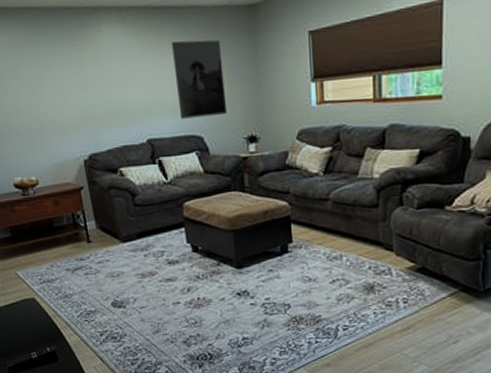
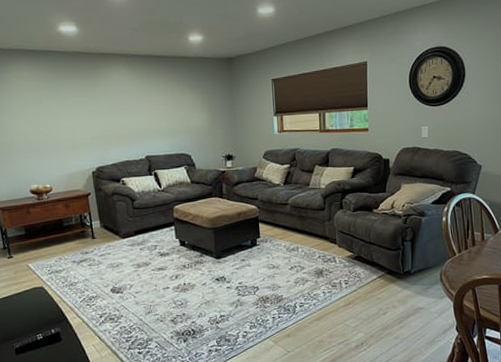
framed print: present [171,39,228,119] -> none [167,82,210,141]

